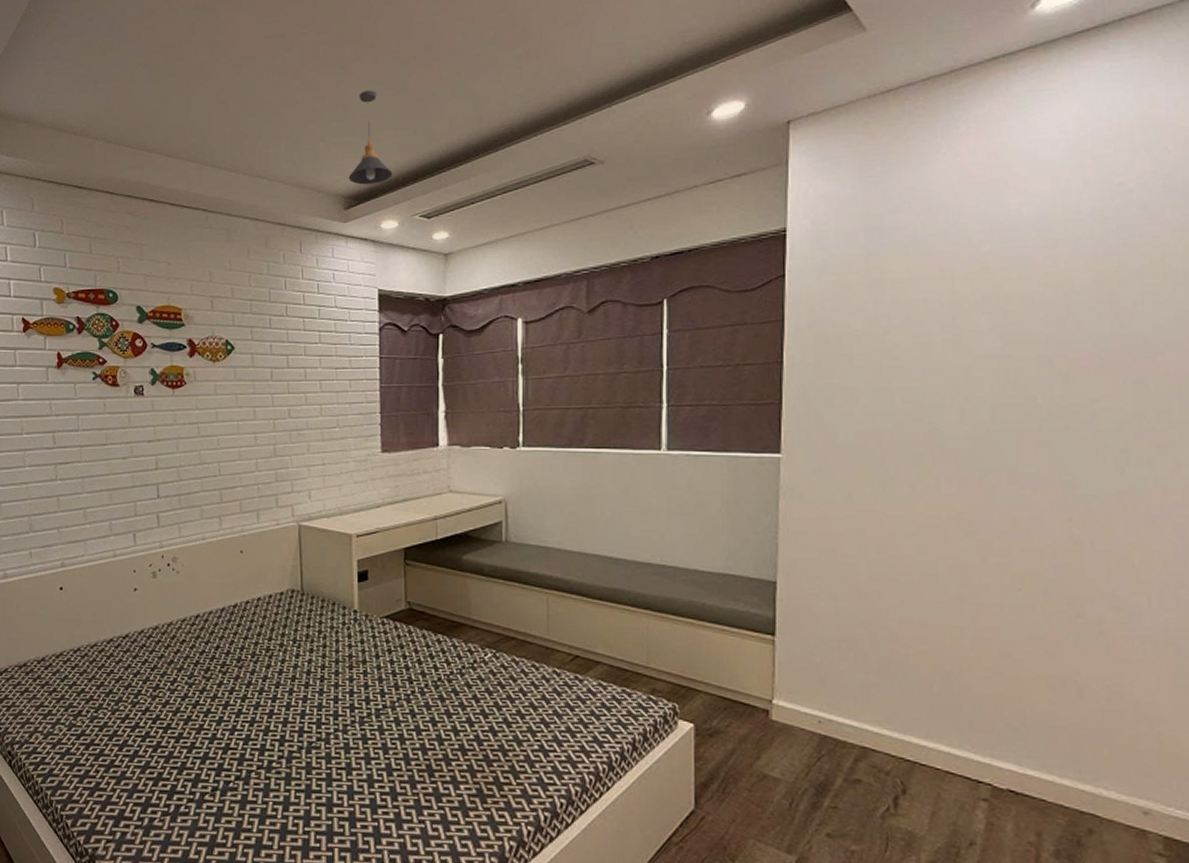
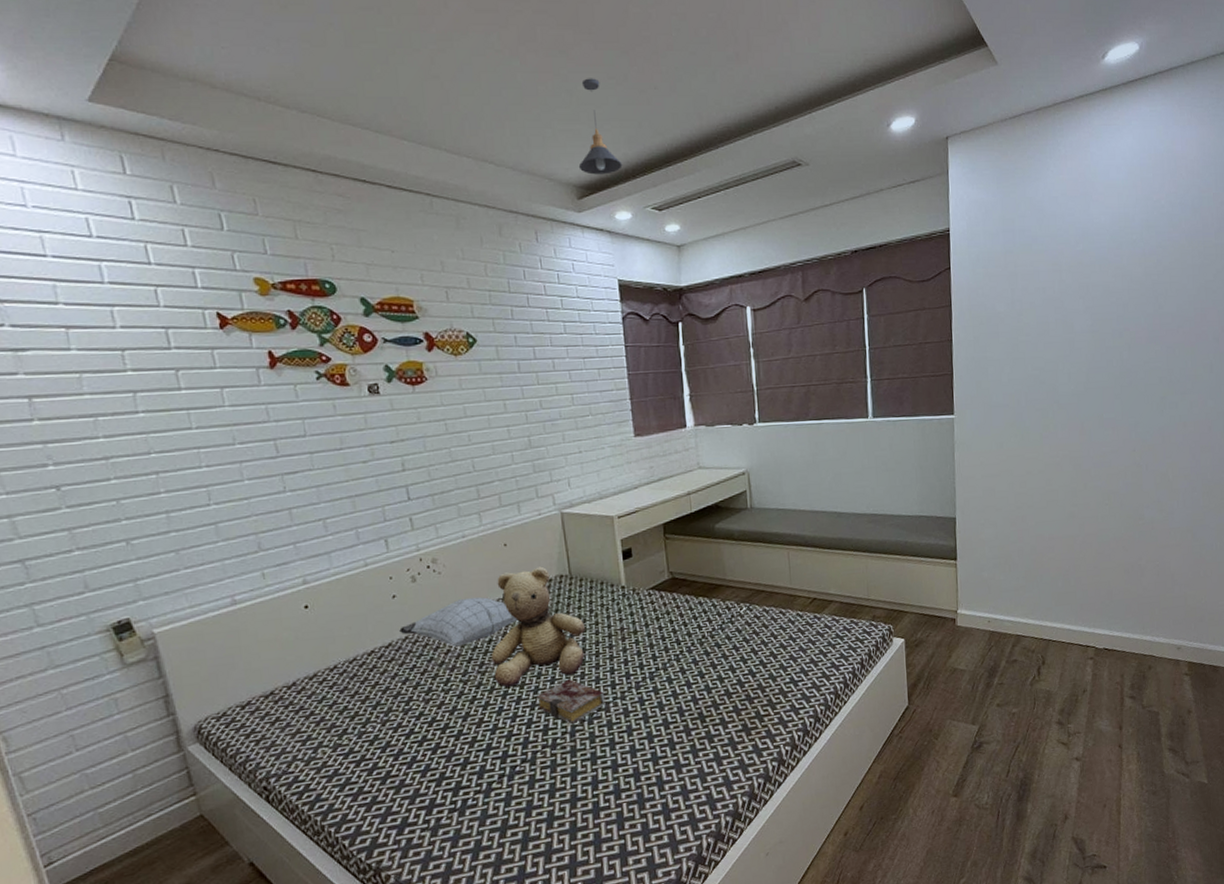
pillow: none [137,600,246,648] -> present [399,597,518,647]
teddy bear: none [216,578,312,698] -> present [491,566,585,688]
book: none [257,700,326,749] -> present [537,678,606,724]

